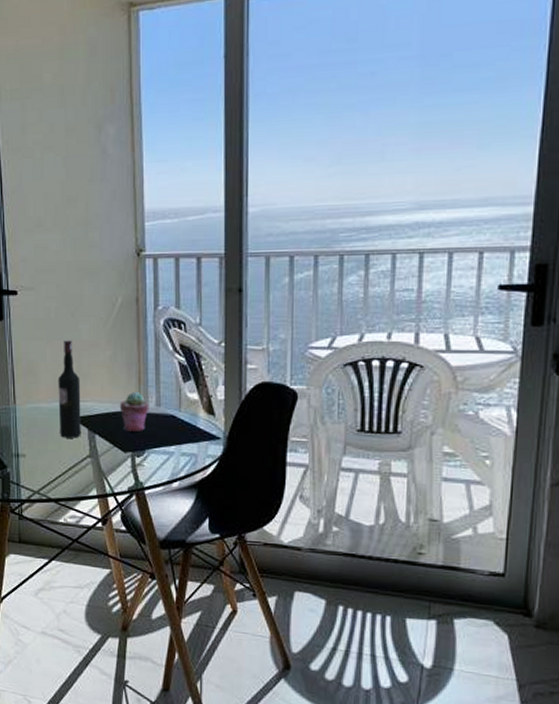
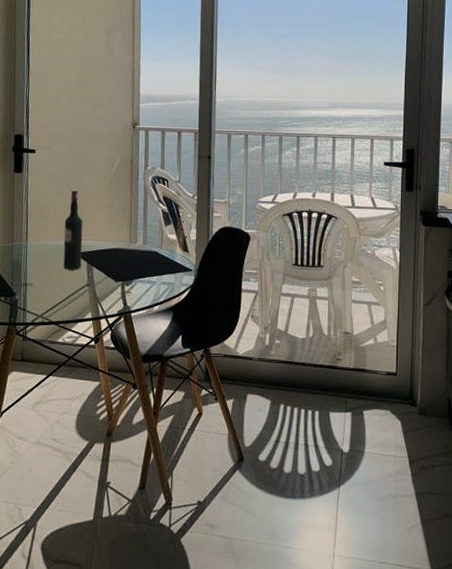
potted succulent: present [119,391,150,431] -> none [113,232,138,265]

